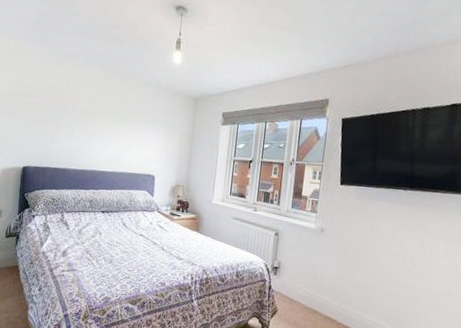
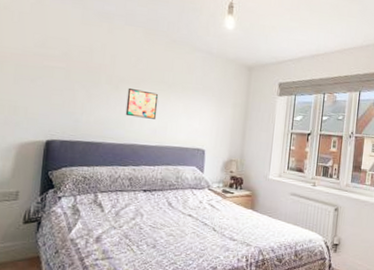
wall art: none [86,119,115,148] -> present [125,87,159,119]

